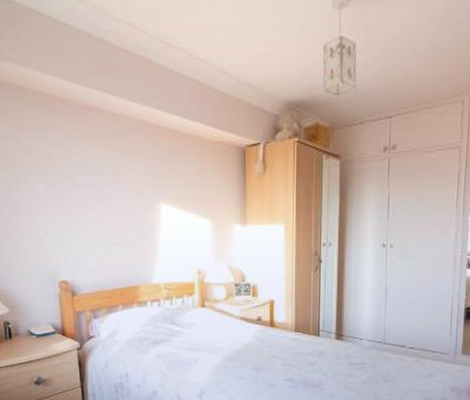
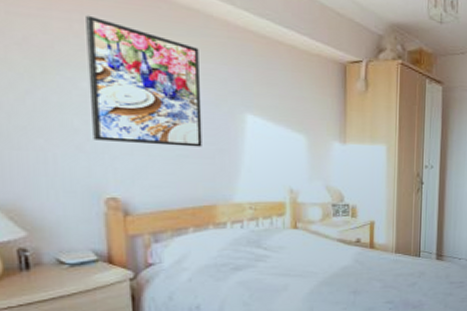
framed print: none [42,130,127,235] -> present [86,15,202,147]

